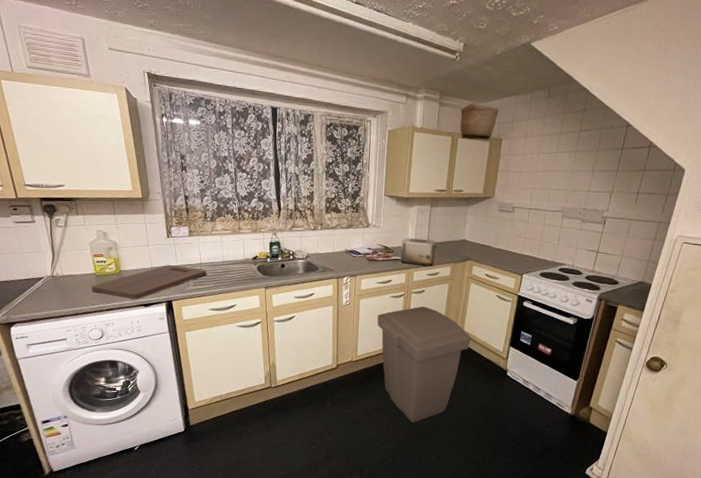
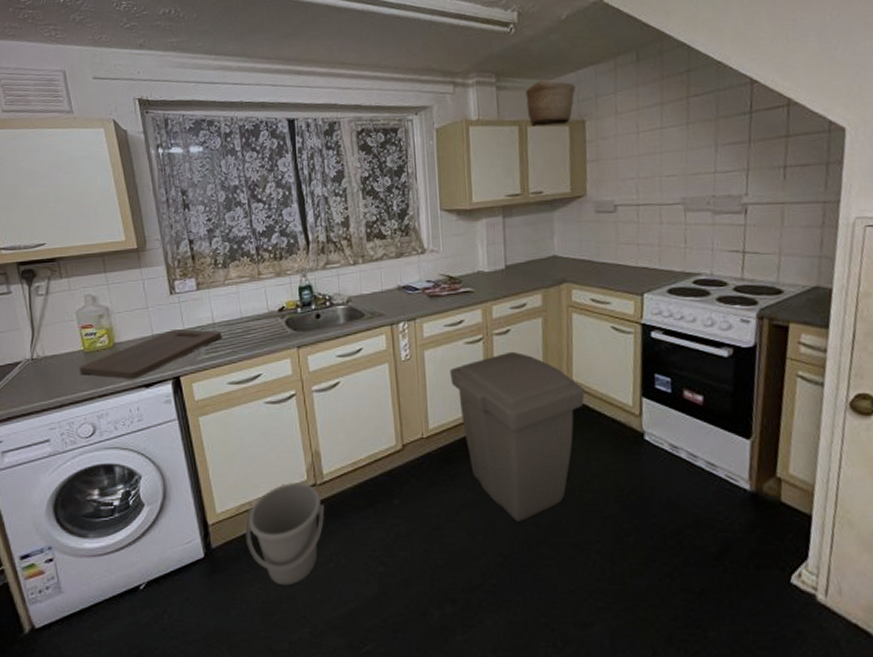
bucket: none [216,384,276,454] -> present [245,483,325,586]
toaster: present [400,237,439,266] -> none [470,260,521,297]

